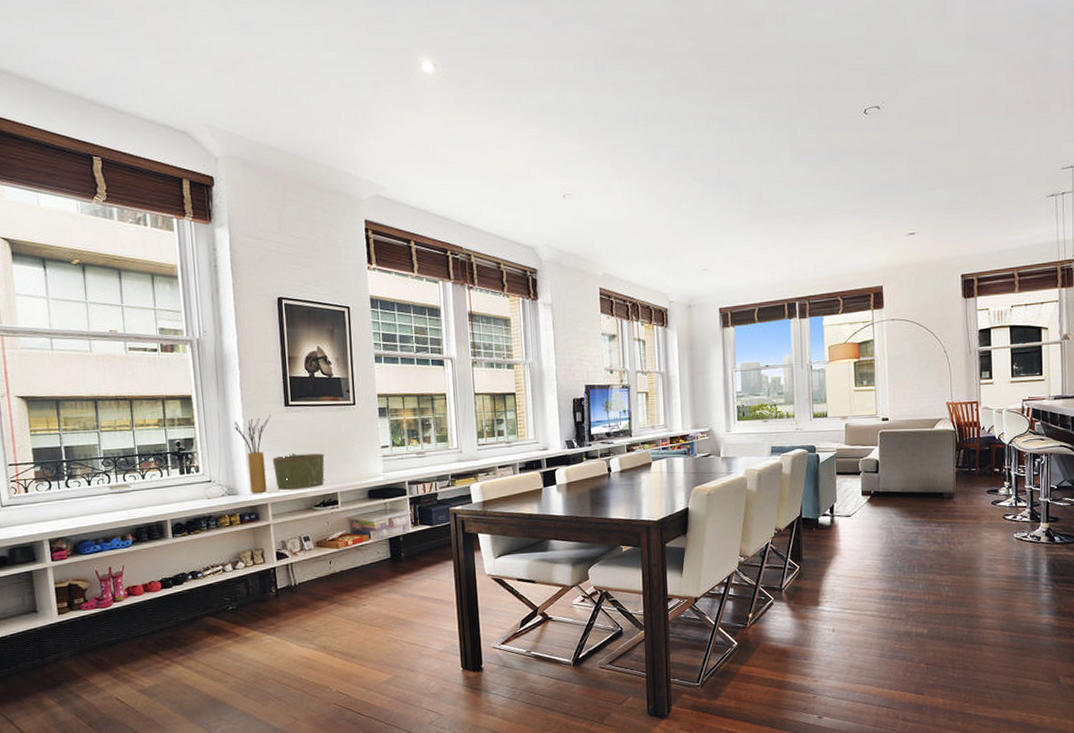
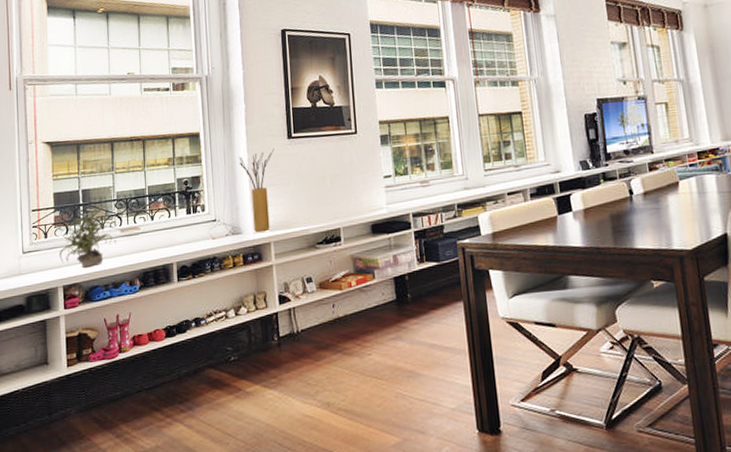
potted plant: none [43,462,111,523] -> present [59,204,122,269]
basket: present [272,453,325,491] -> none [275,186,327,228]

